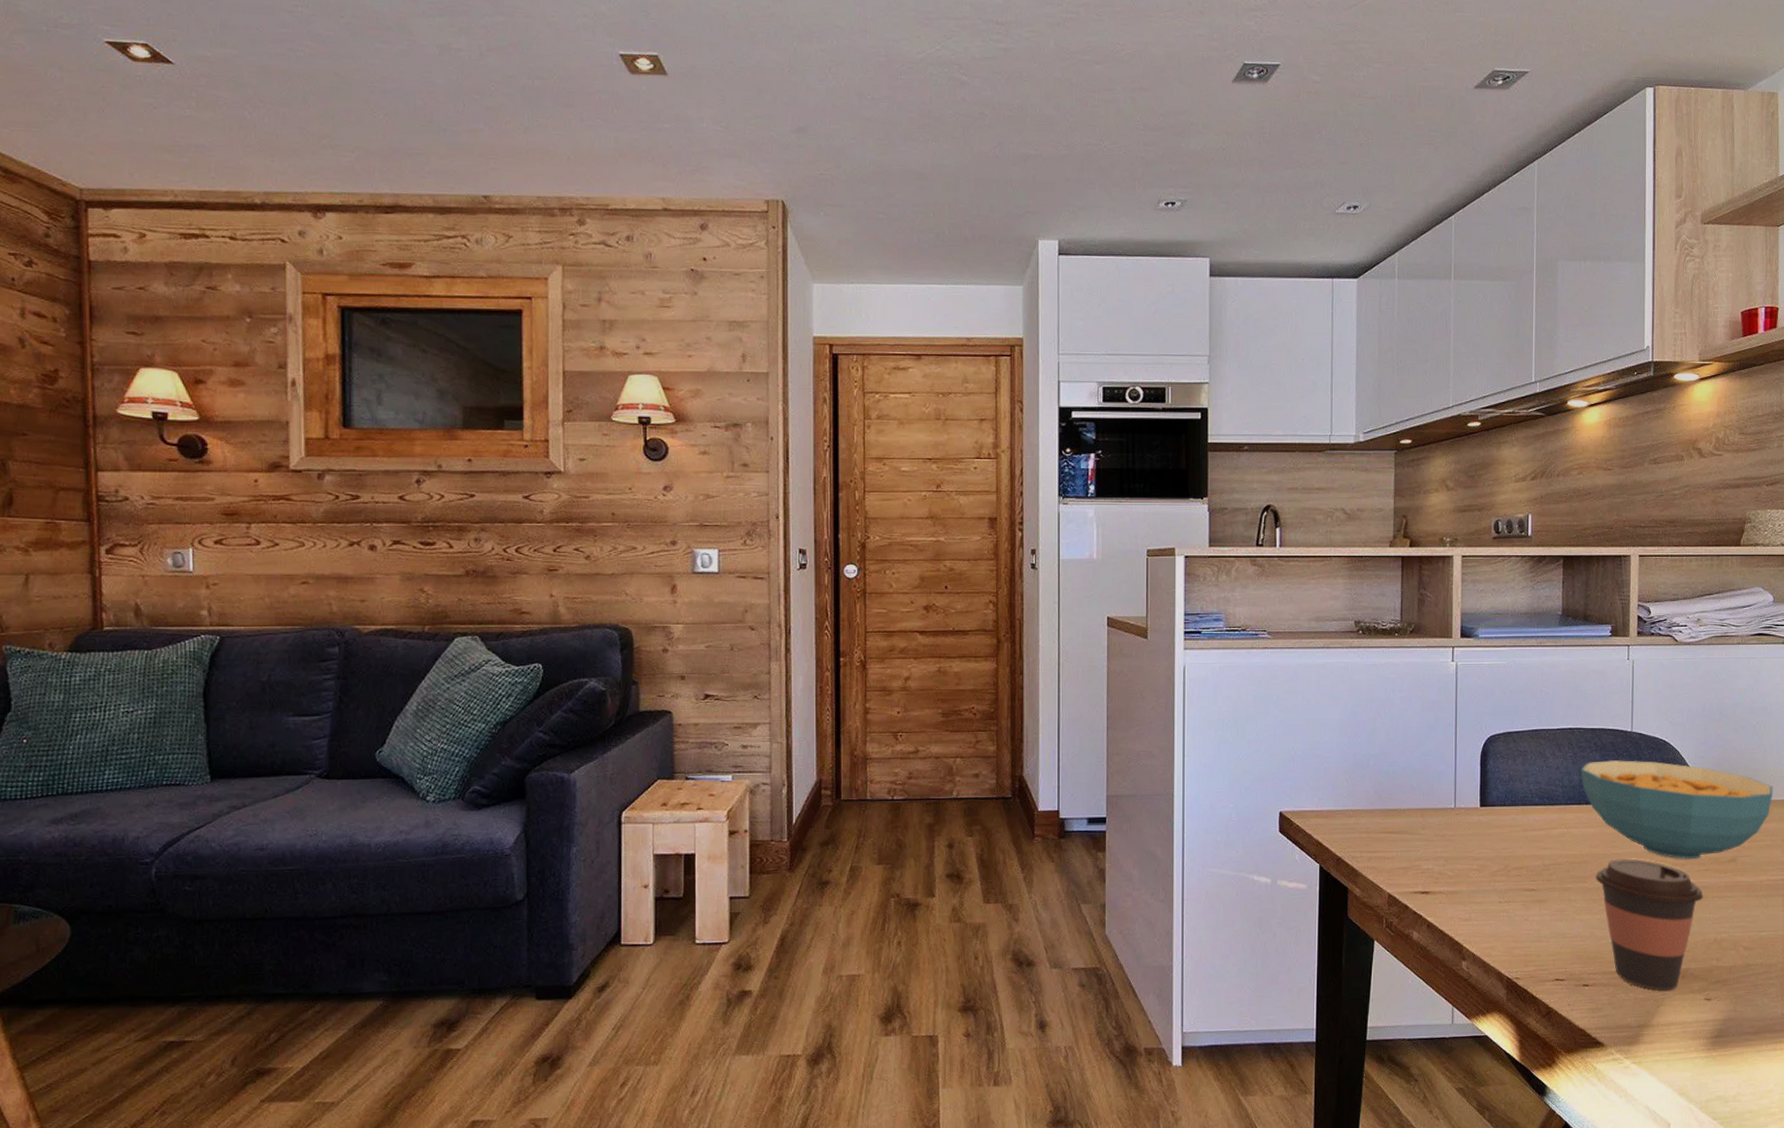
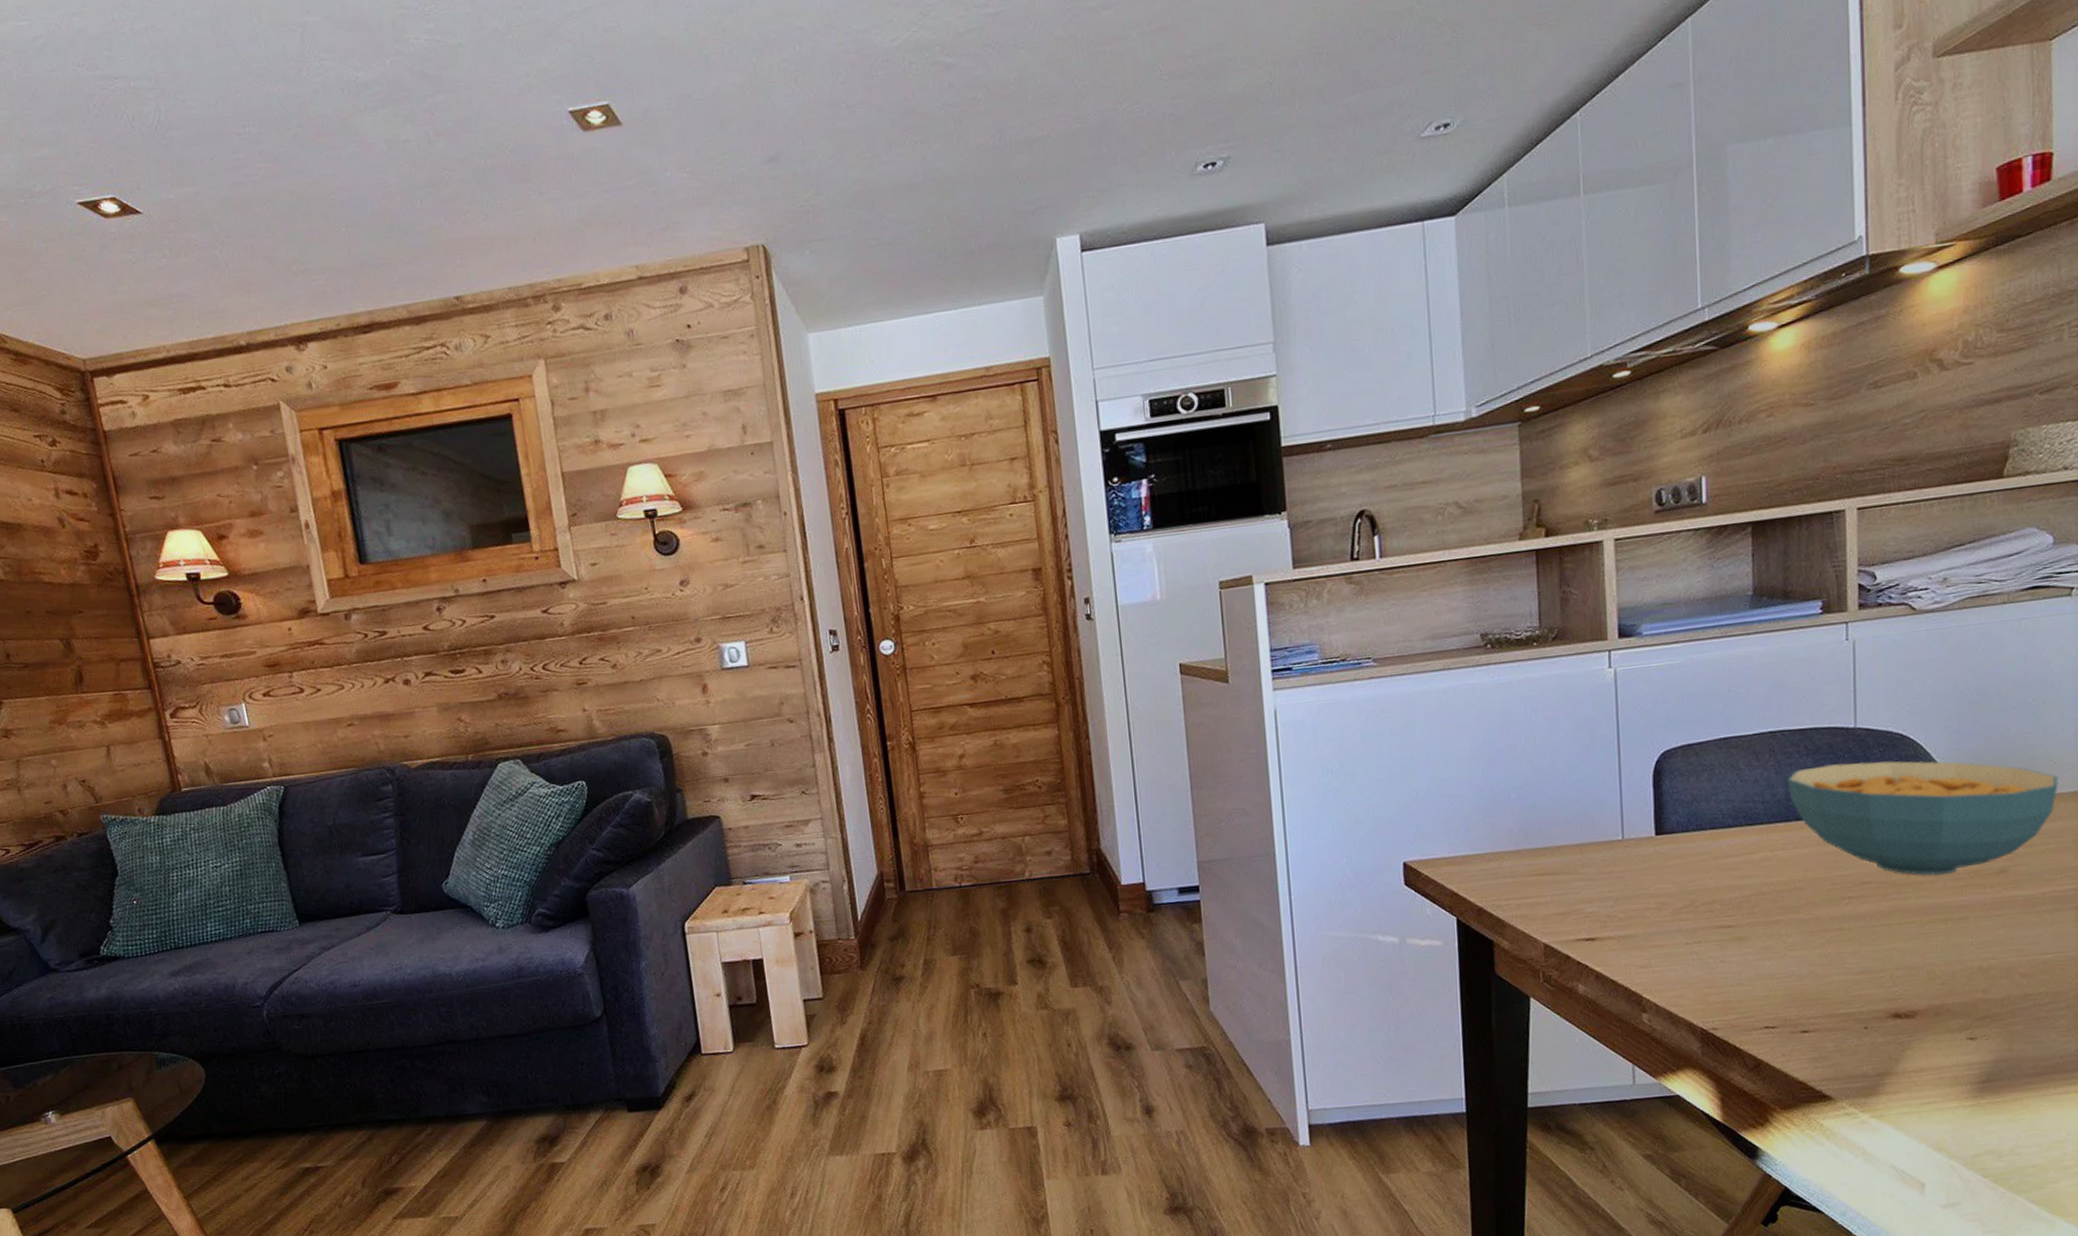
coffee cup: present [1595,859,1704,991] -> none [1812,879,1963,1032]

